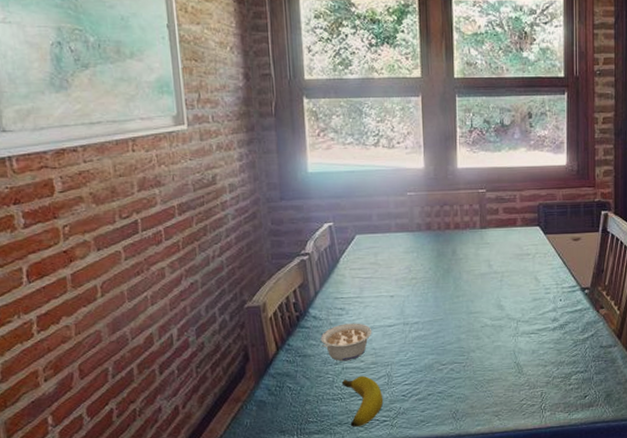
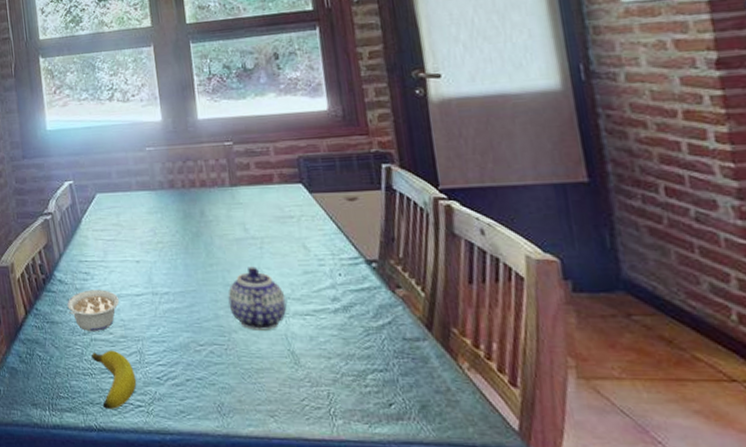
teapot: none [470,296,517,349] -> present [228,267,287,330]

